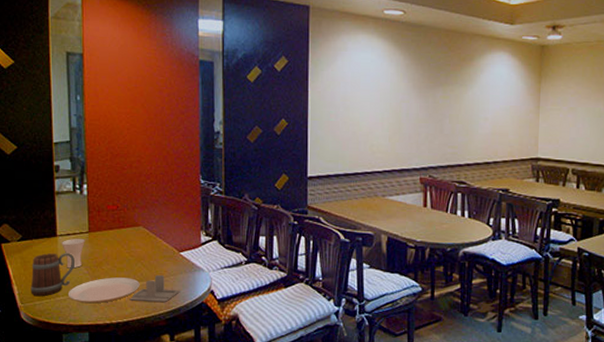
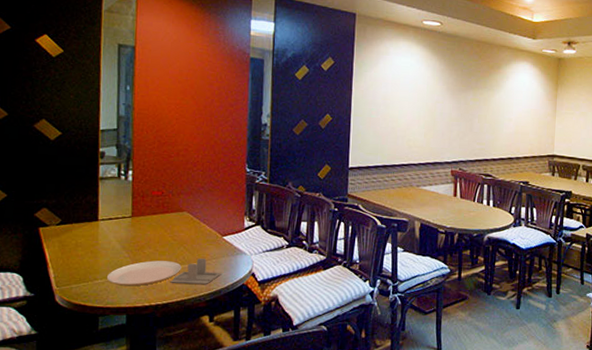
beer mug: present [30,253,76,296] -> none [67,237,117,279]
cup: present [62,238,85,269] -> none [103,222,128,252]

